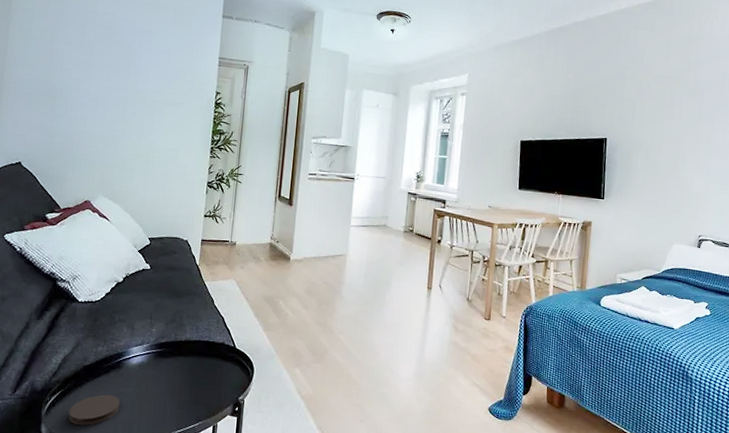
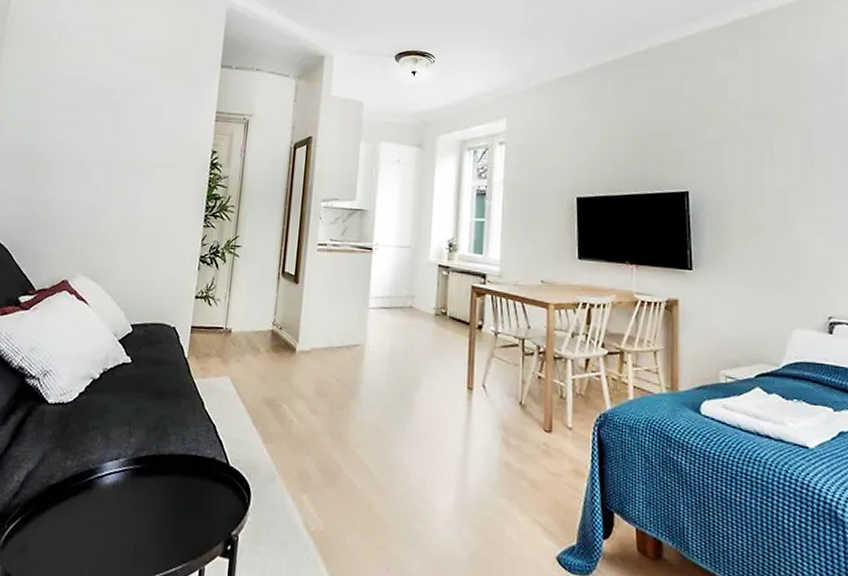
coaster: present [68,394,121,425] -> none [27,523,90,564]

